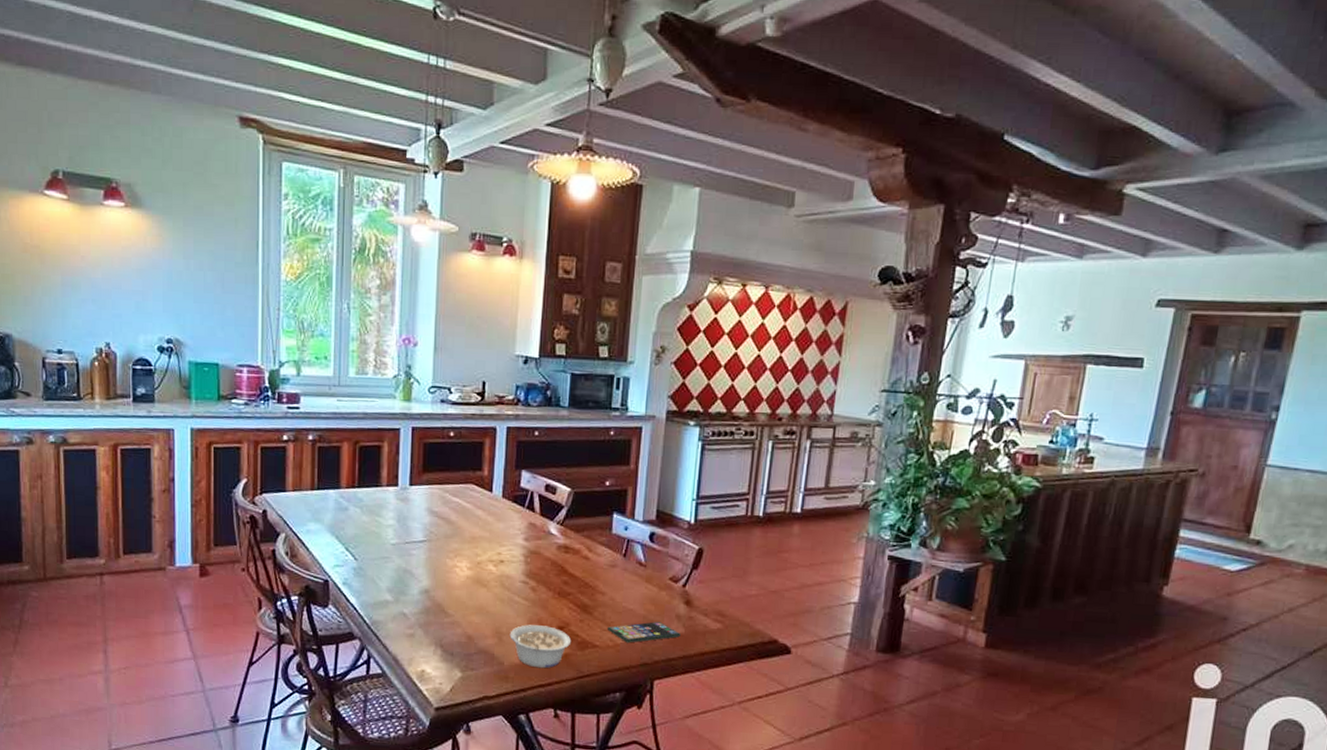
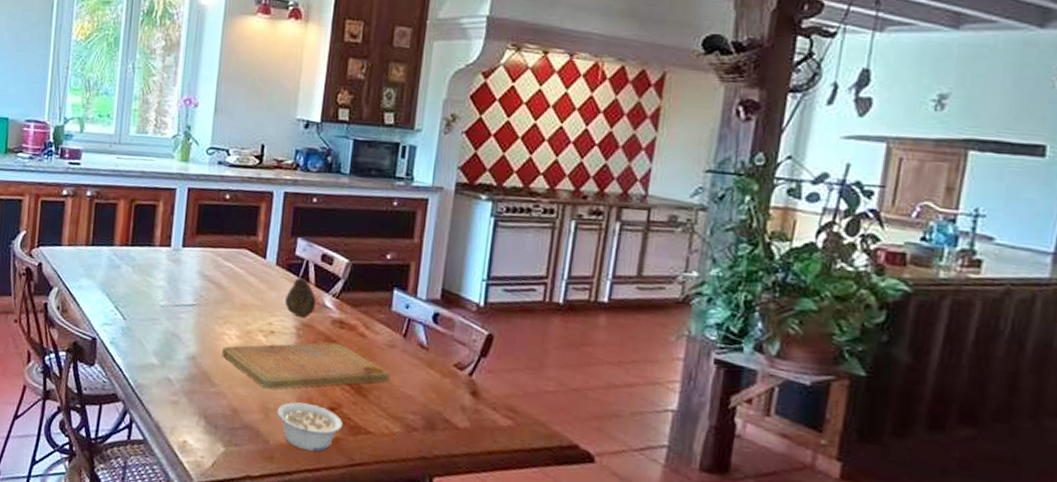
cutting board: none [455,566,613,615] -> present [222,342,390,390]
fruit: none [513,507,542,546] -> present [285,276,317,319]
smartphone: present [608,622,681,643] -> none [383,411,465,433]

